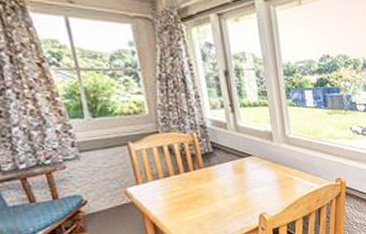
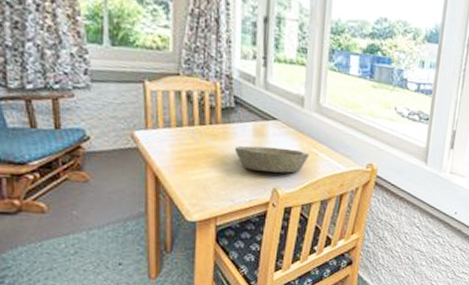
bowl: none [219,178,286,203] -> present [234,145,310,173]

